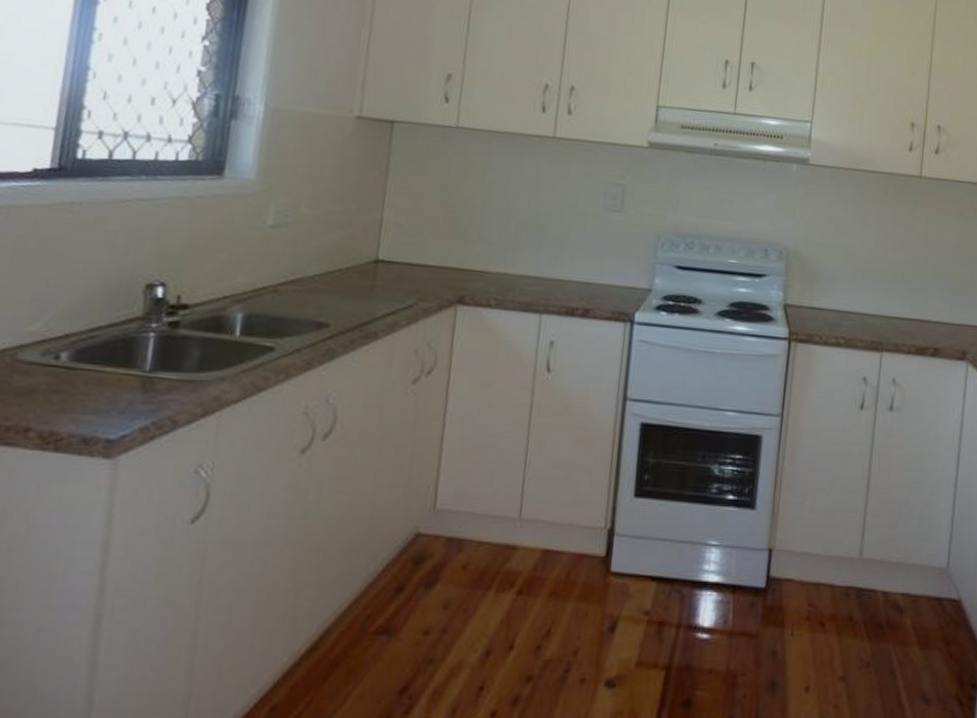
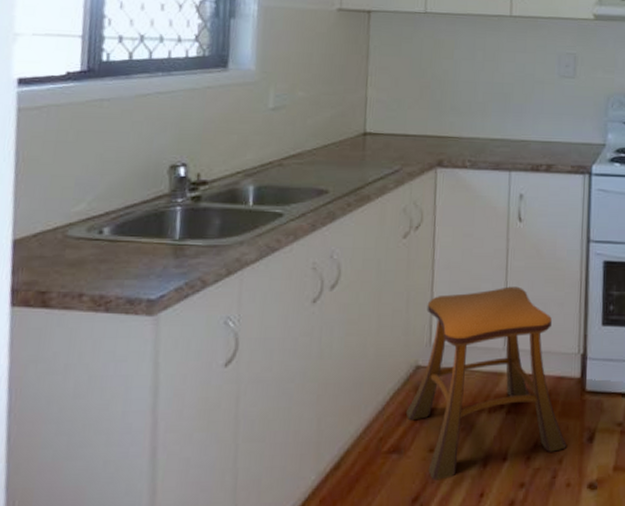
stool: none [399,446,584,669] -> present [405,286,567,481]

